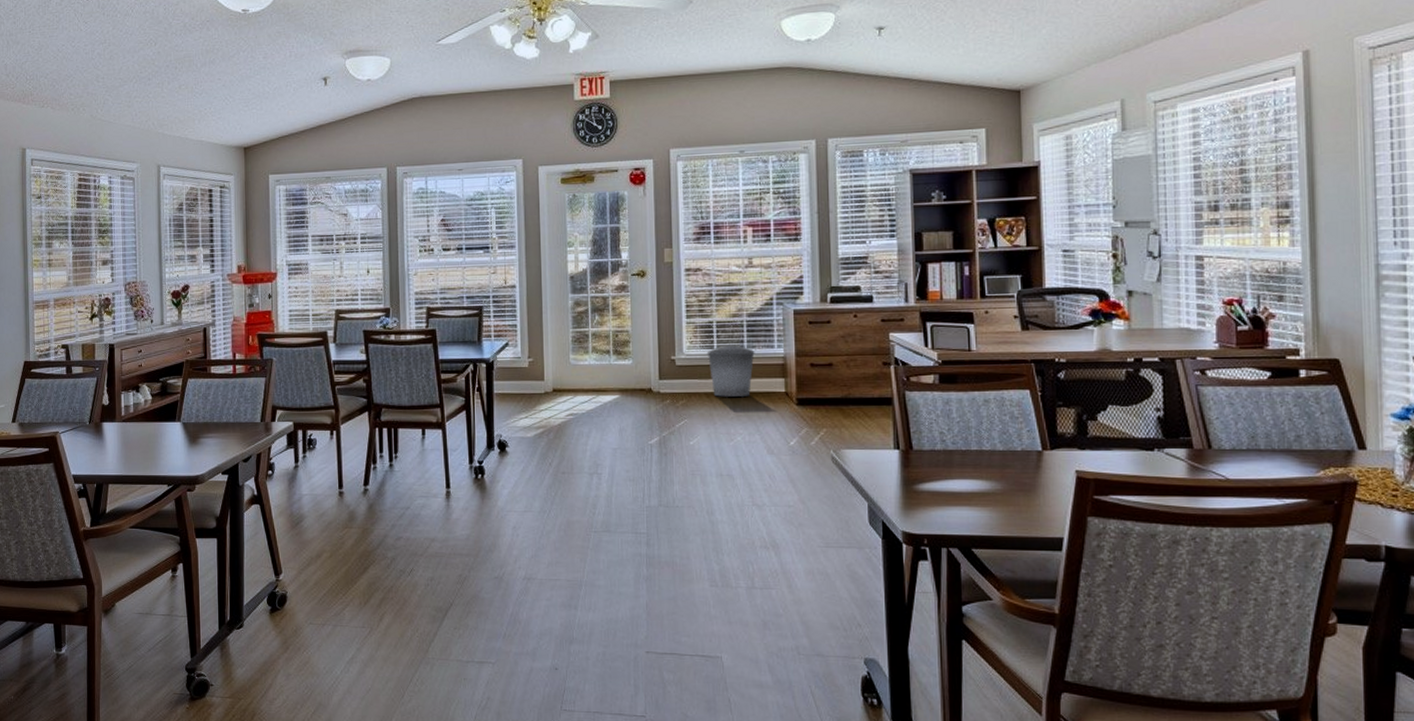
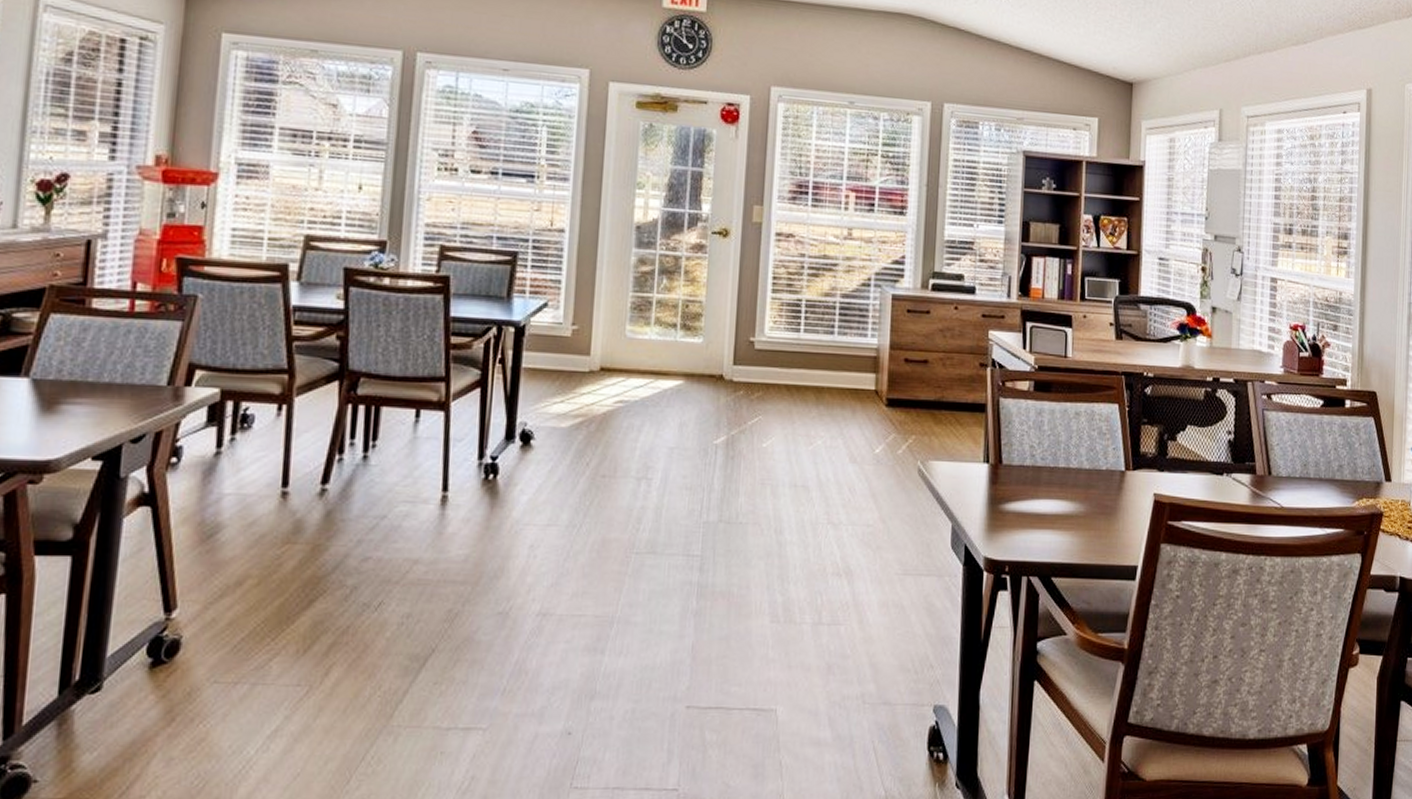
trash can: present [706,343,755,397] -> none [791,327,846,392]

